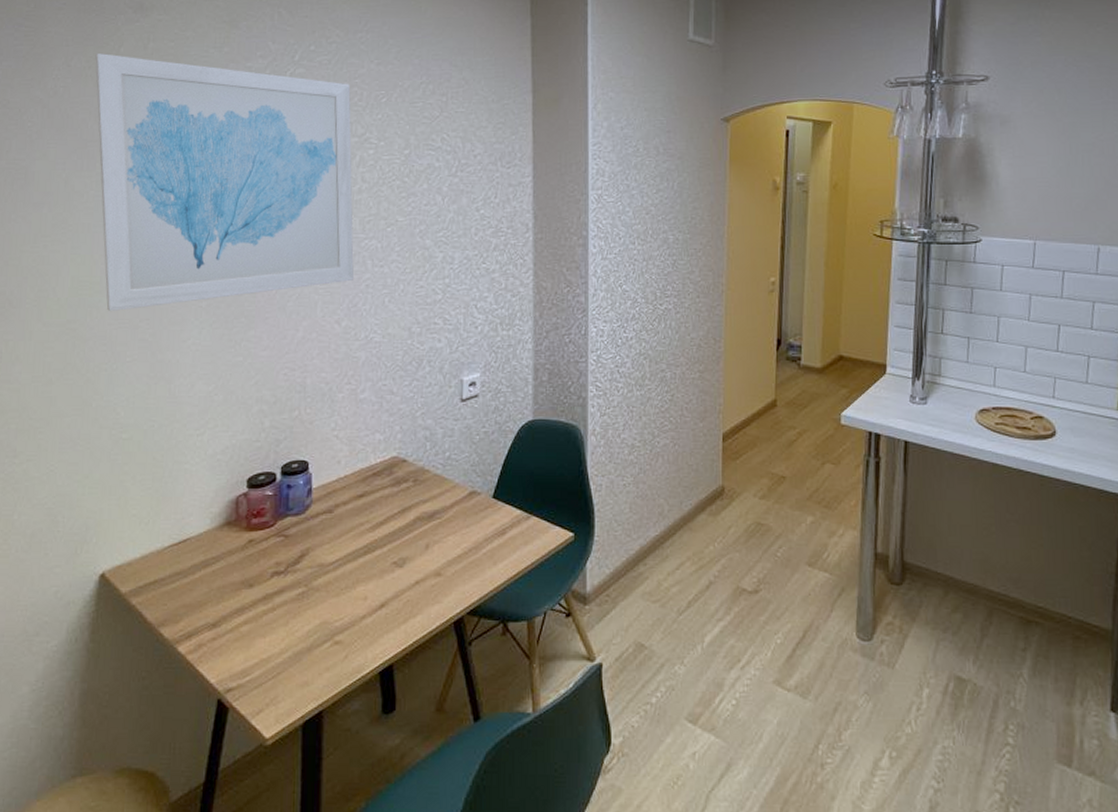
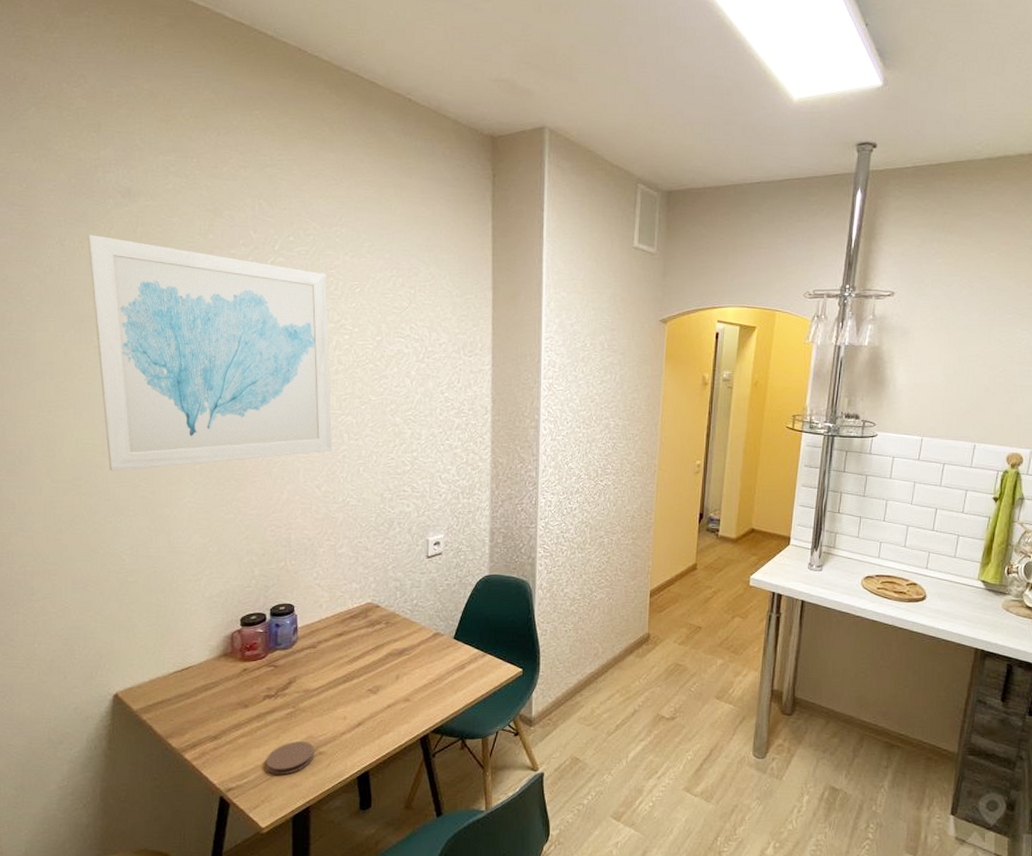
coaster: none [272,628,330,671] -> present [265,741,315,775]

